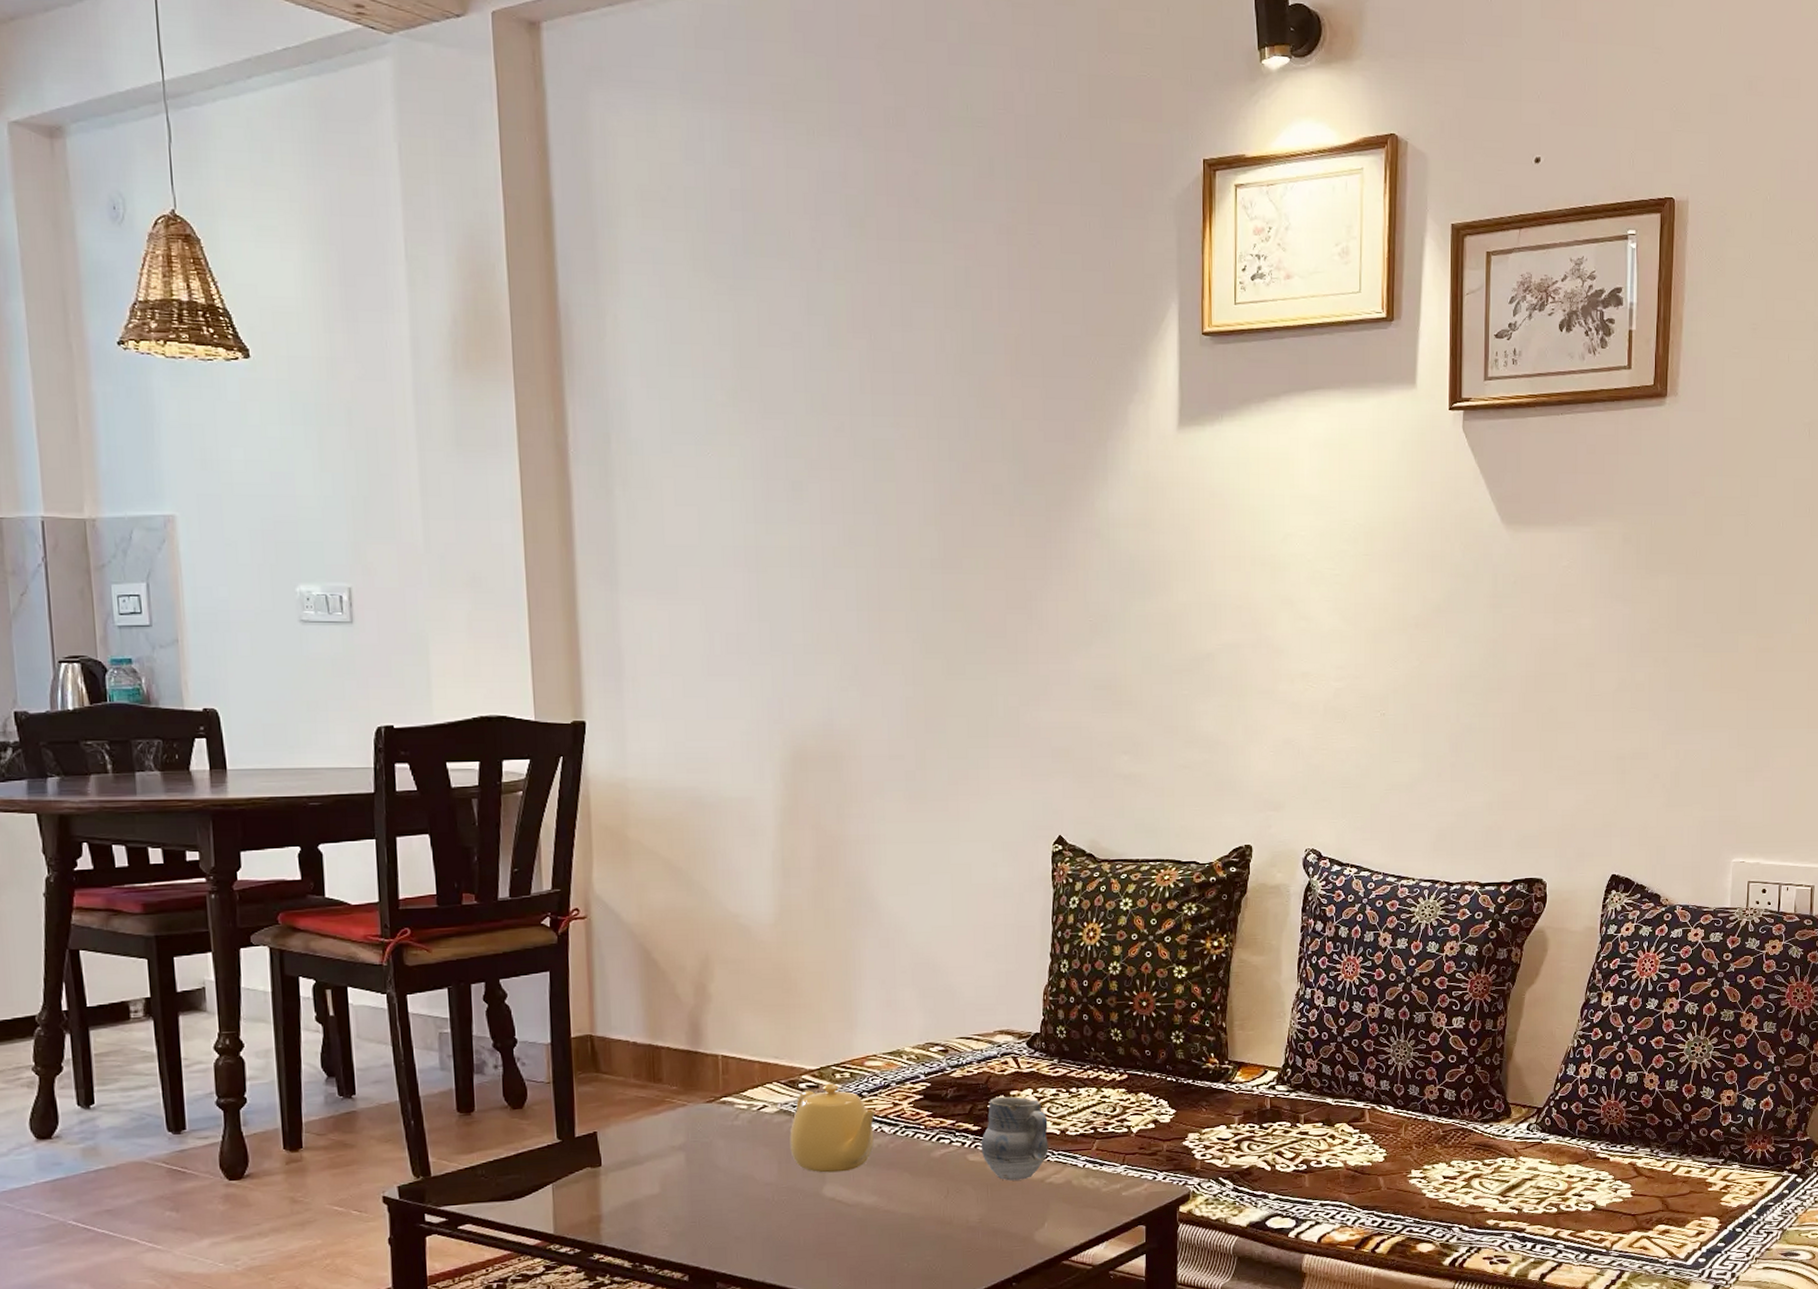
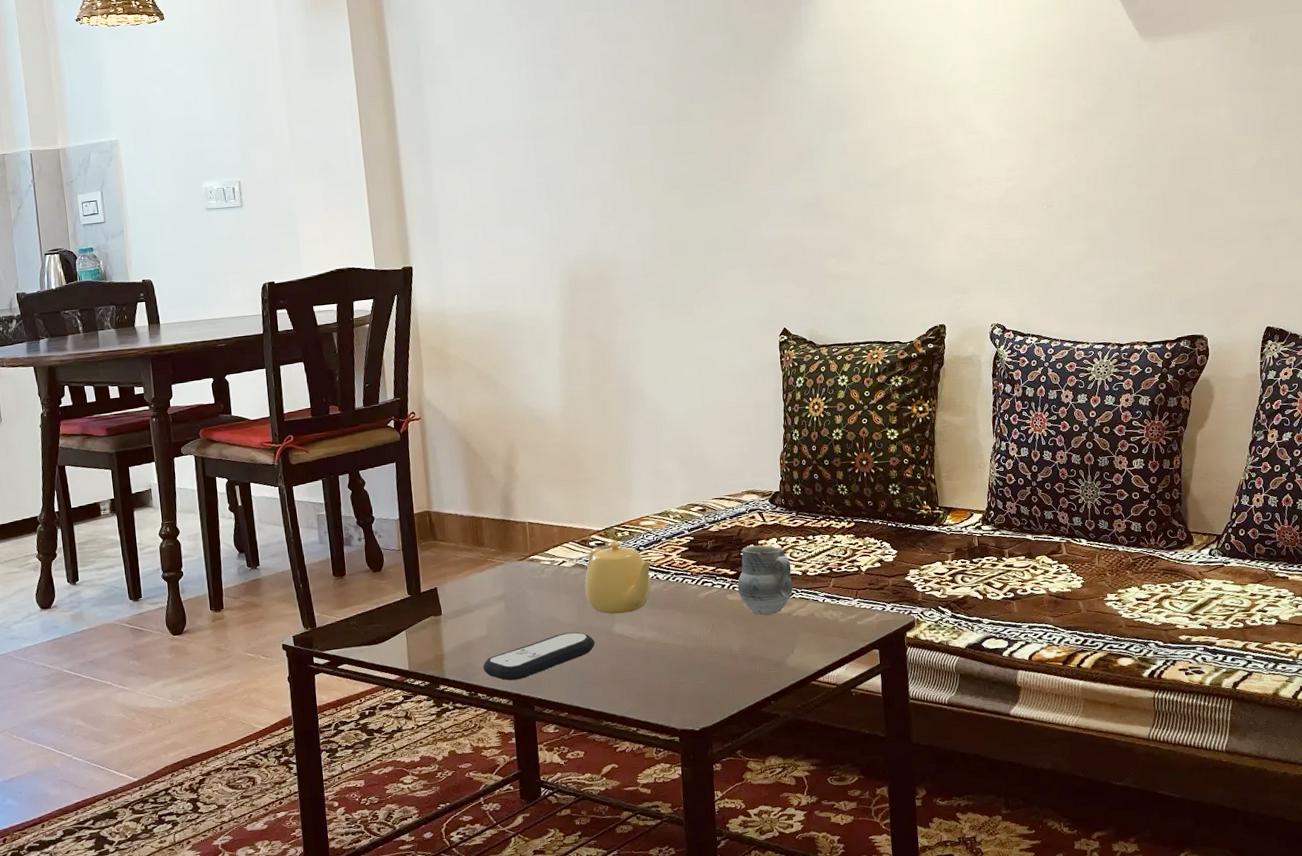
remote control: none [652,1193,799,1250] -> present [483,632,596,681]

